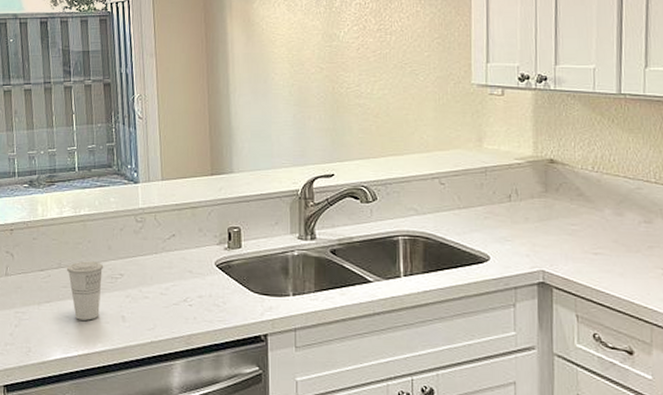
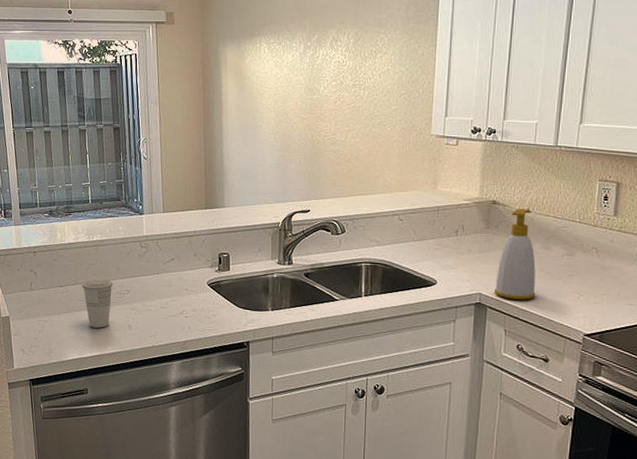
soap bottle: none [559,168,611,278] -> present [494,209,536,300]

